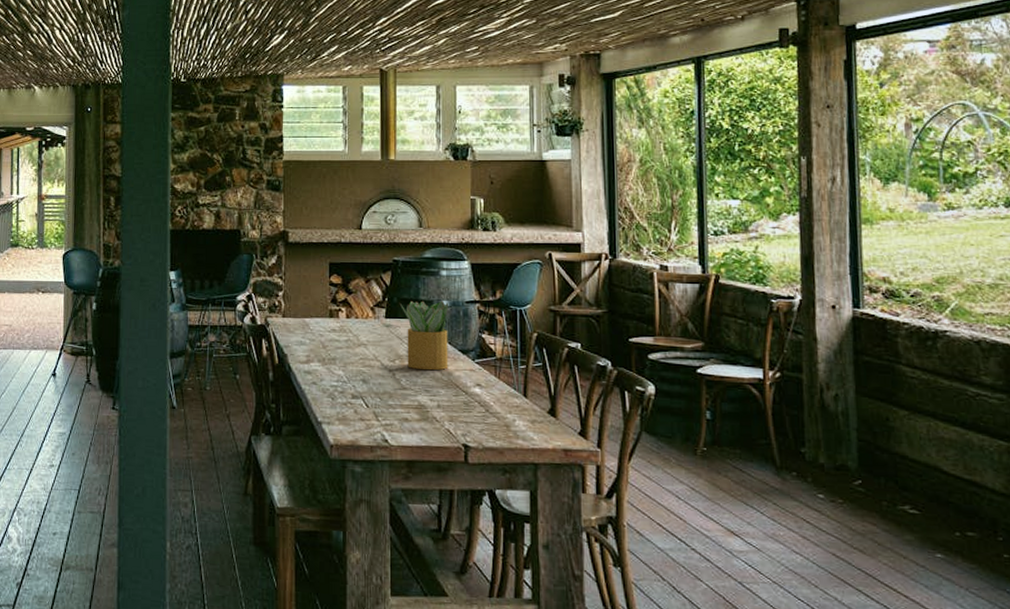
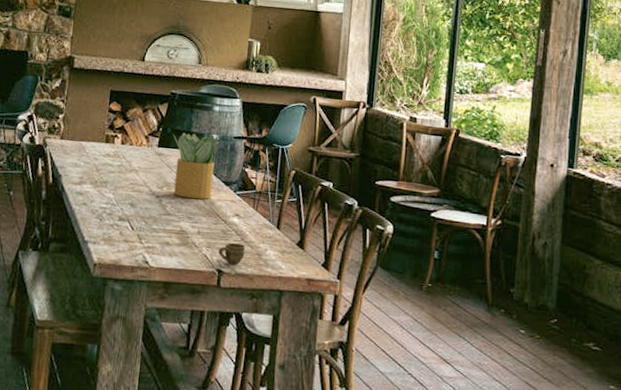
cup: none [462,415,492,437] -> present [218,243,246,264]

